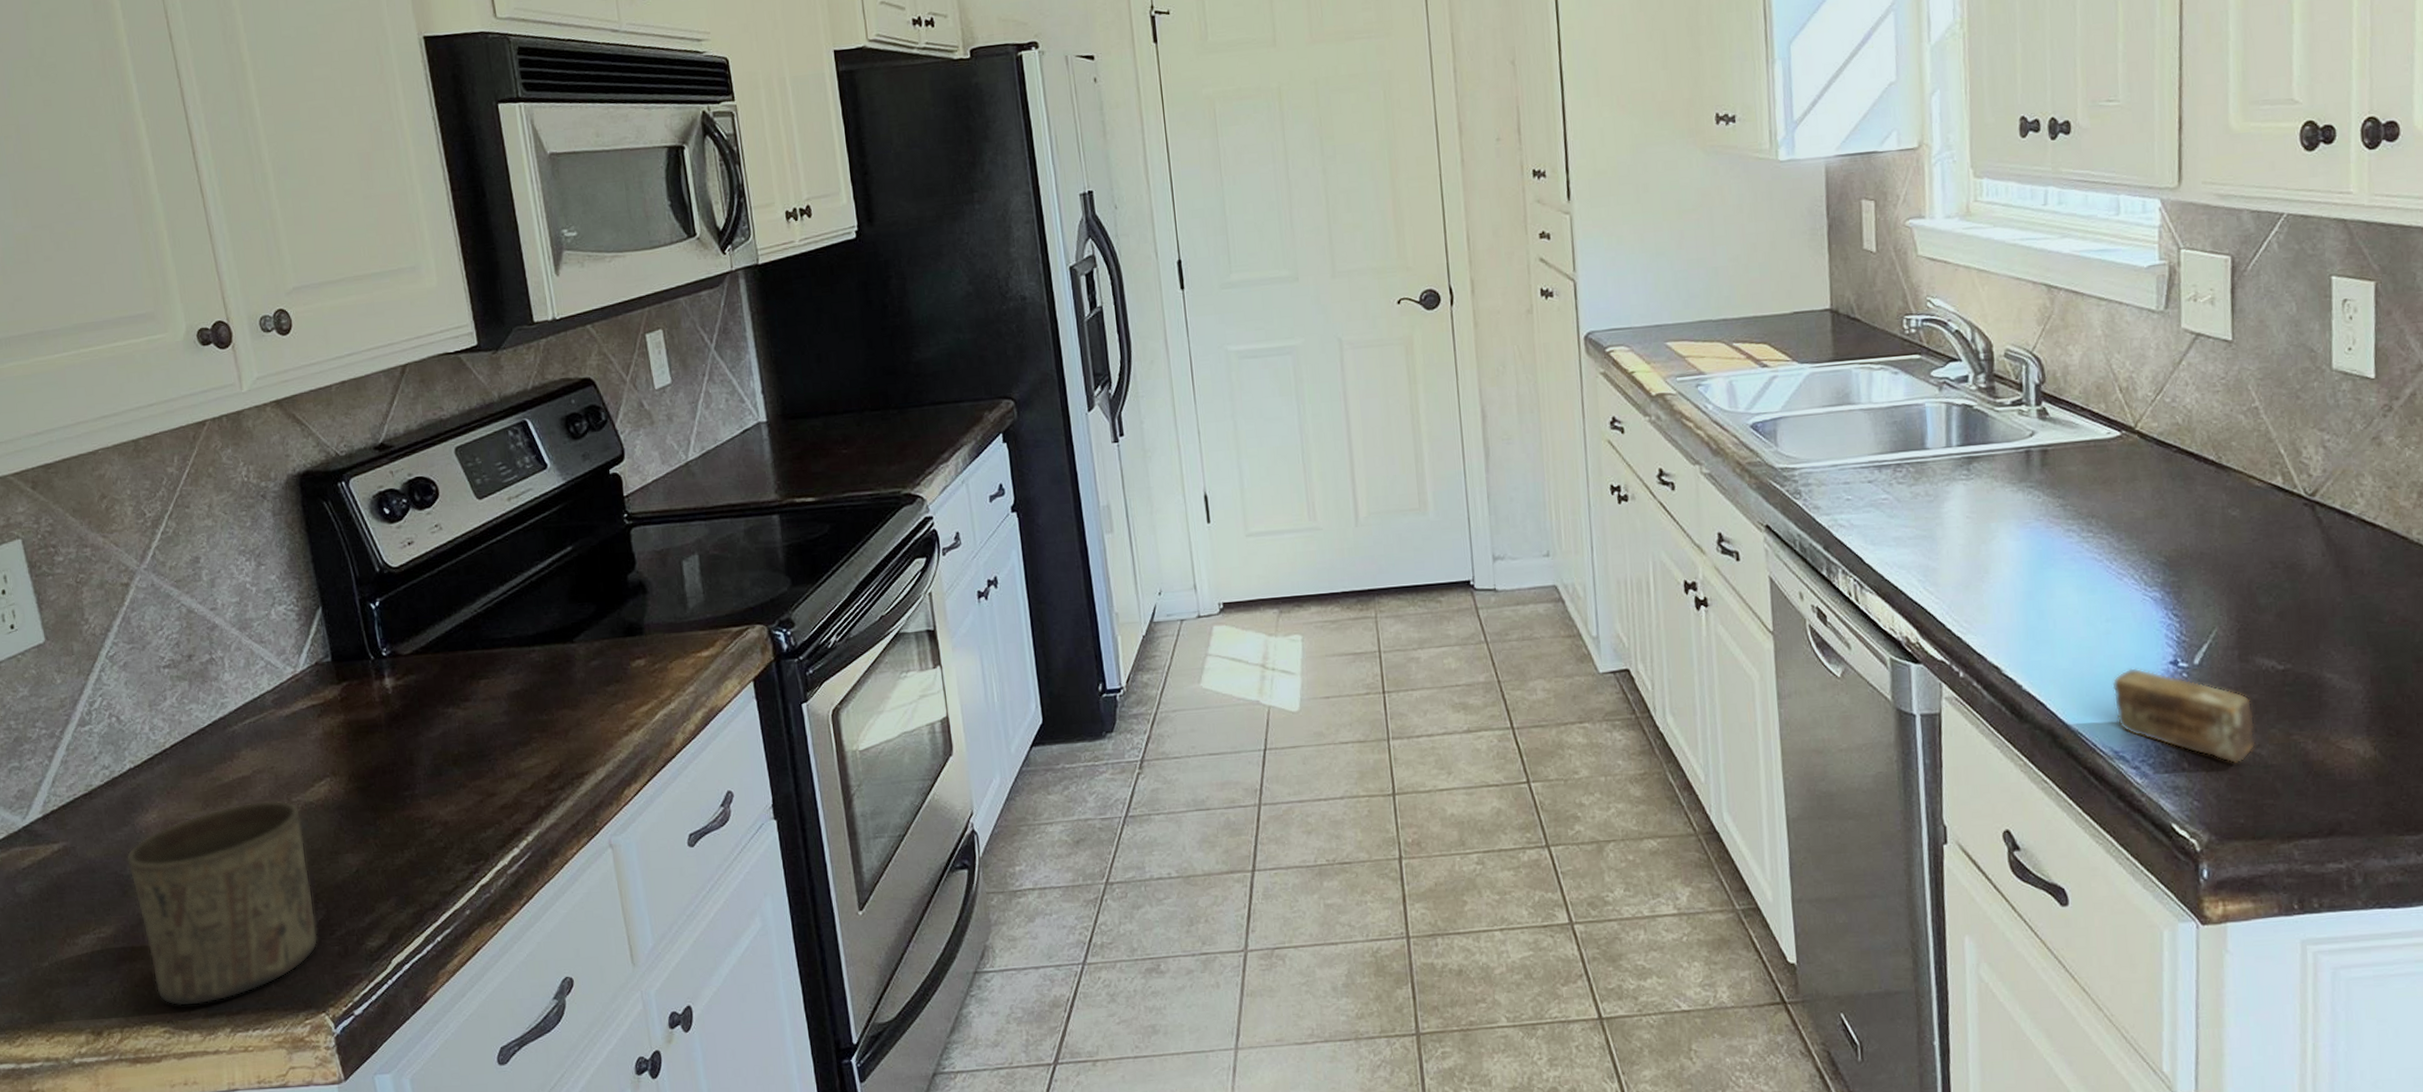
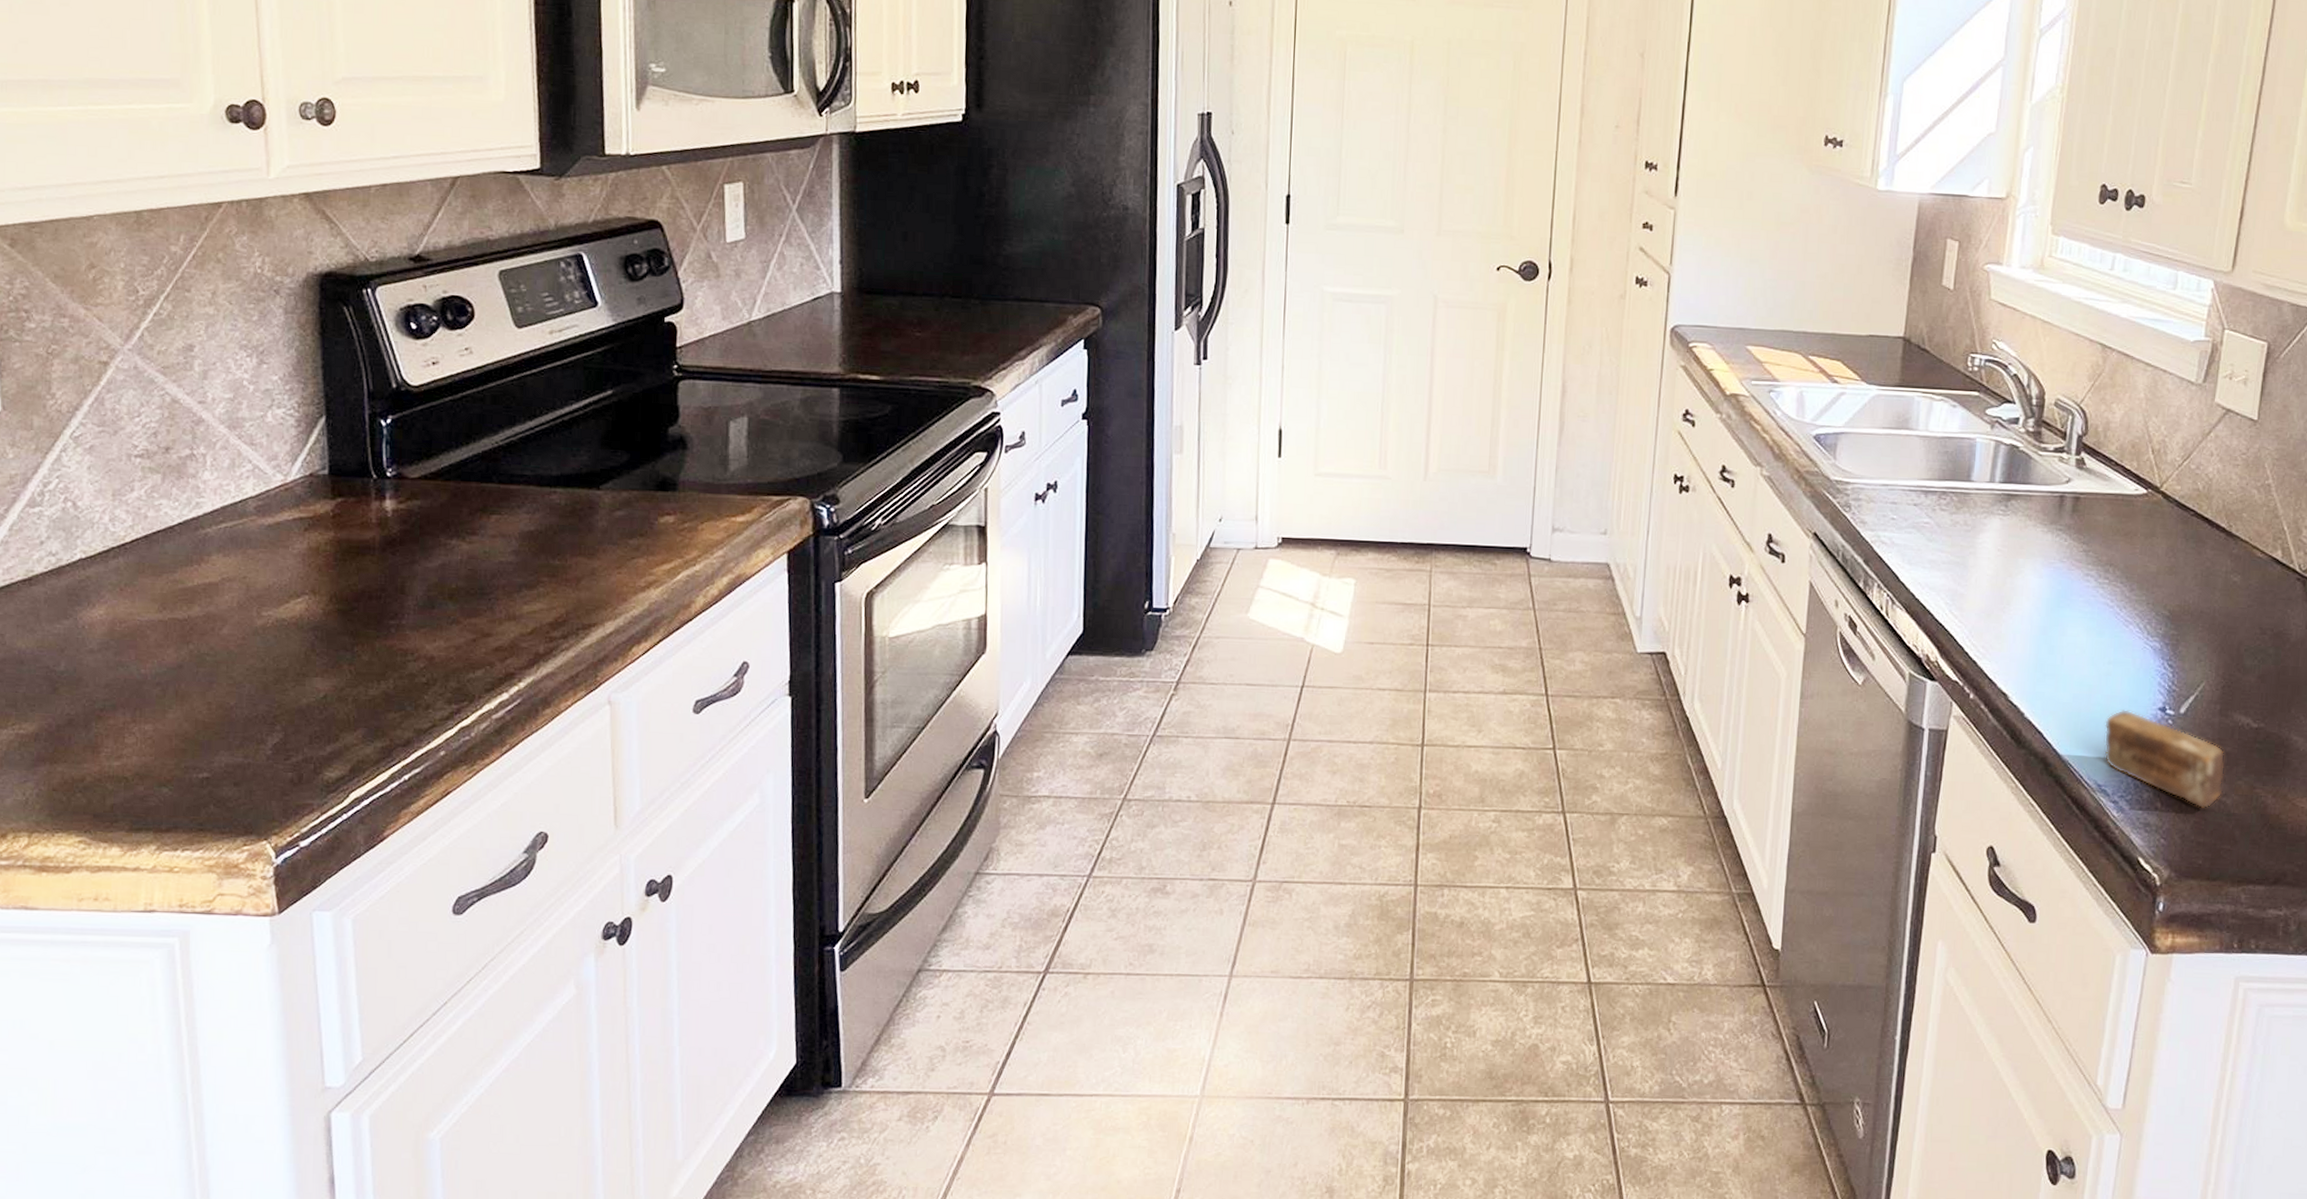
cup: present [126,800,318,1007] -> none [61,610,271,818]

